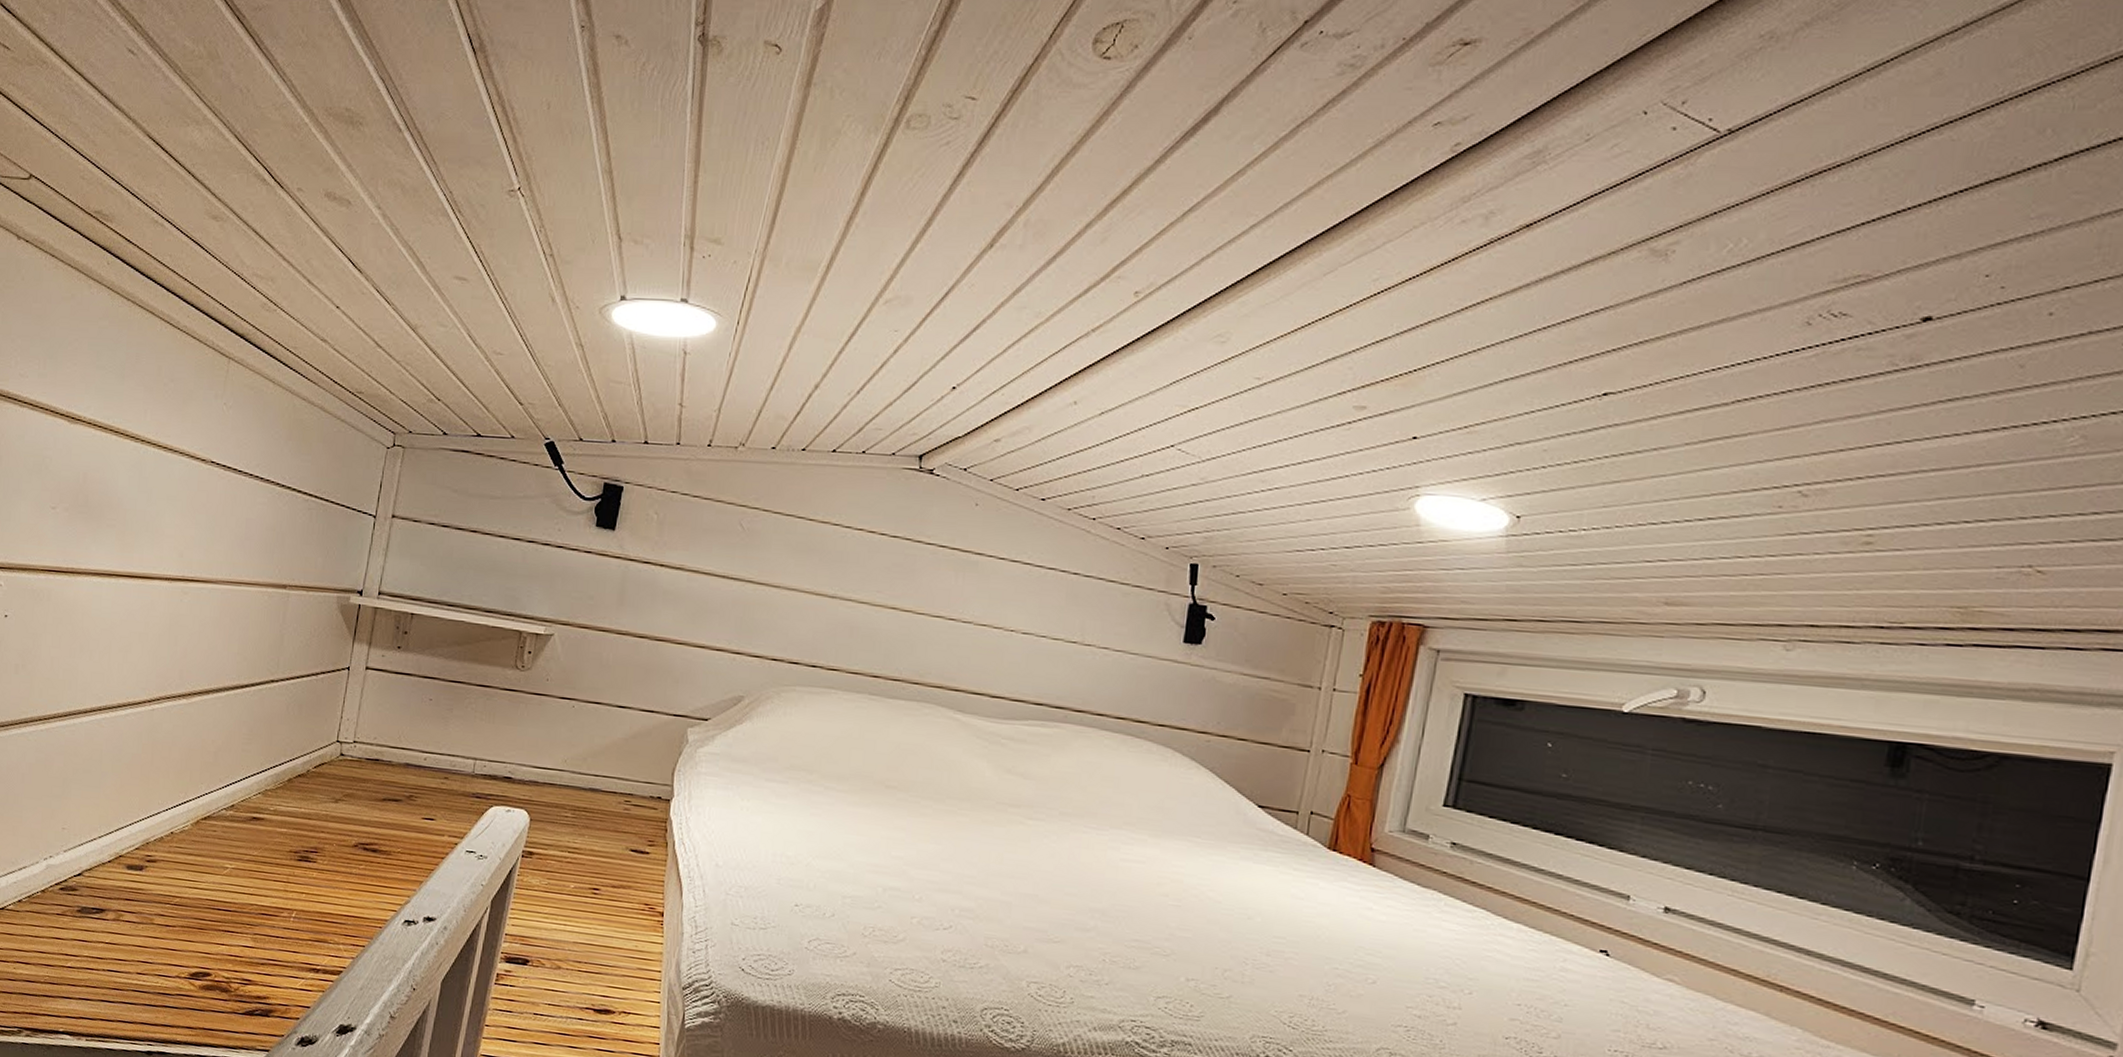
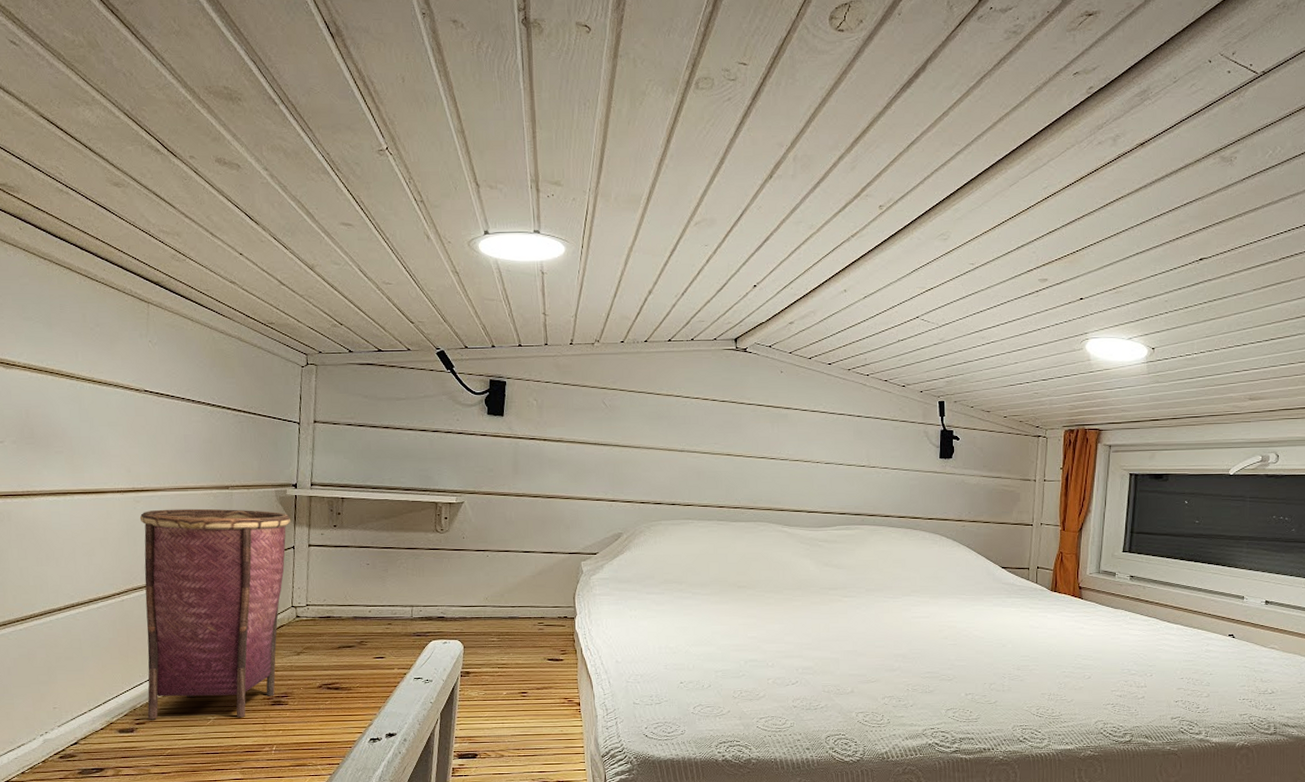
woven basket: none [160,605,351,871] -> present [139,508,291,720]

